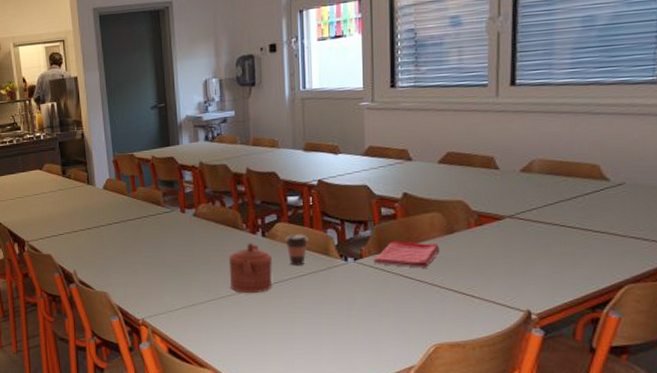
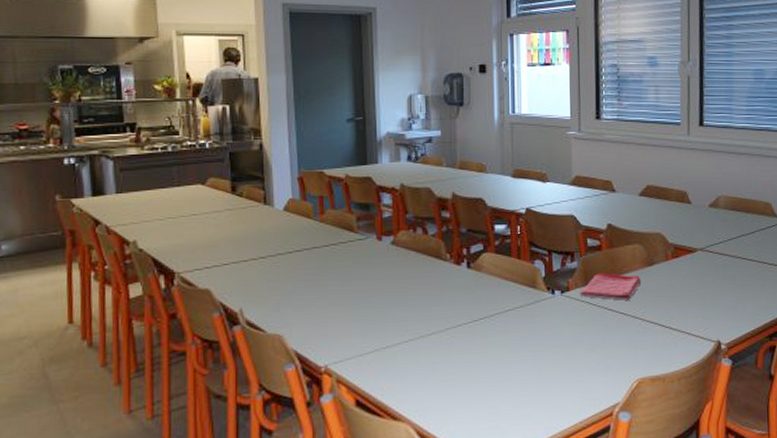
teapot: present [228,242,272,294] -> none [430,274,477,332]
coffee cup: present [285,234,308,266] -> none [492,265,515,300]

